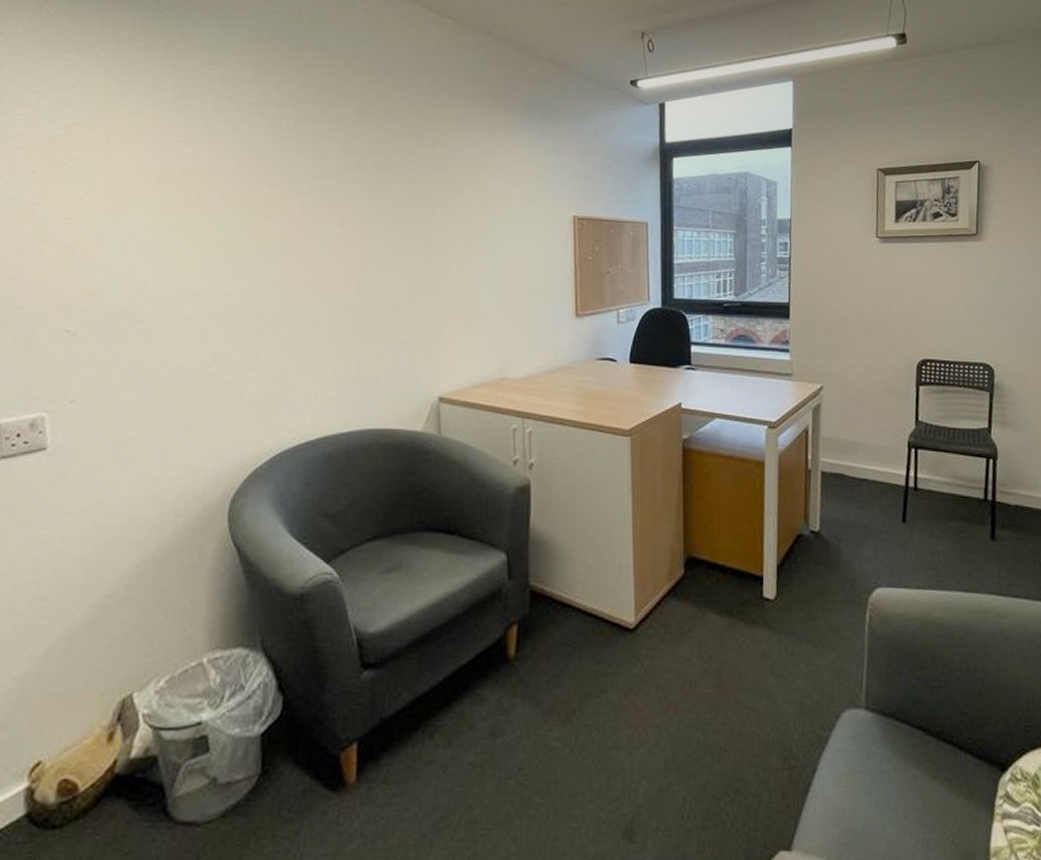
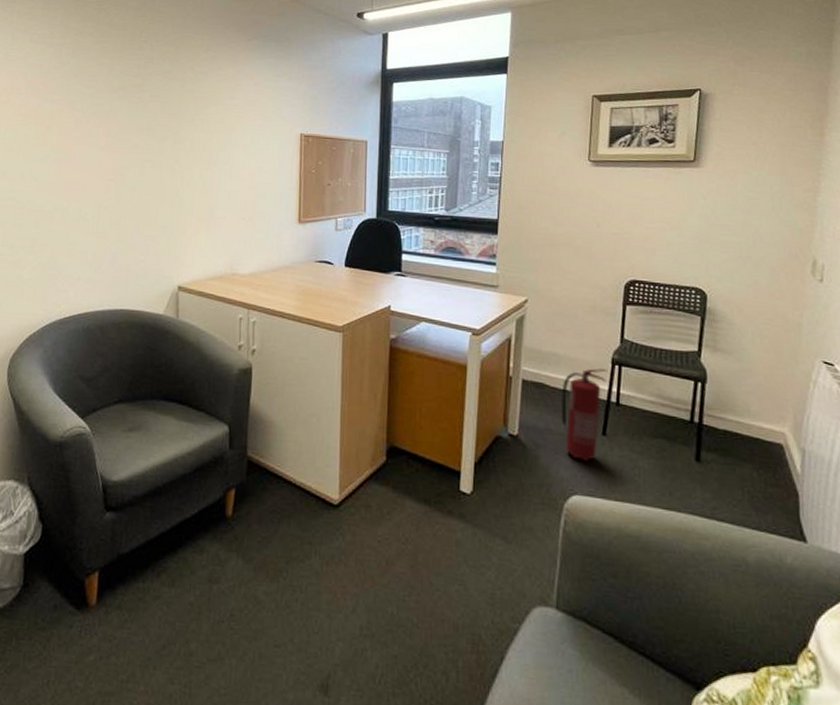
fire extinguisher: none [860,453,904,551] -> present [560,368,607,462]

